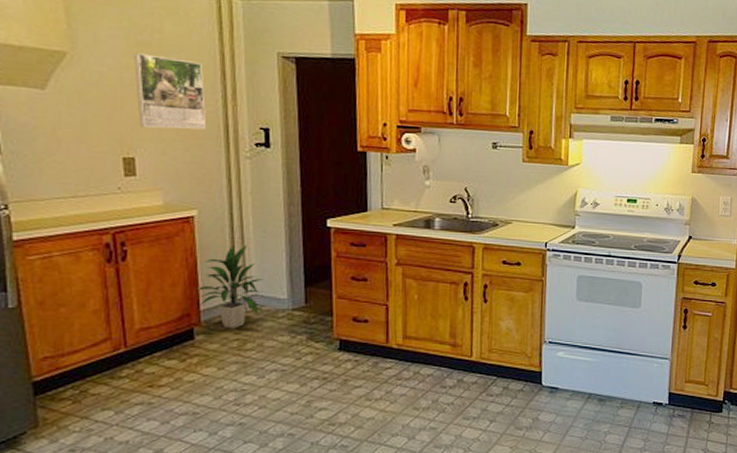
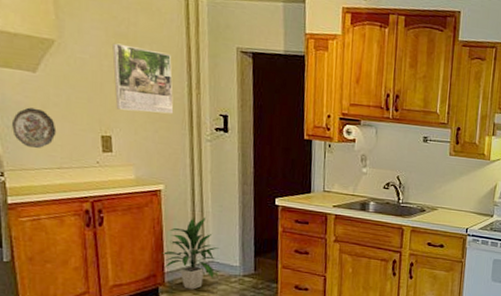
decorative plate: none [16,129,70,175] -> present [11,107,57,148]

